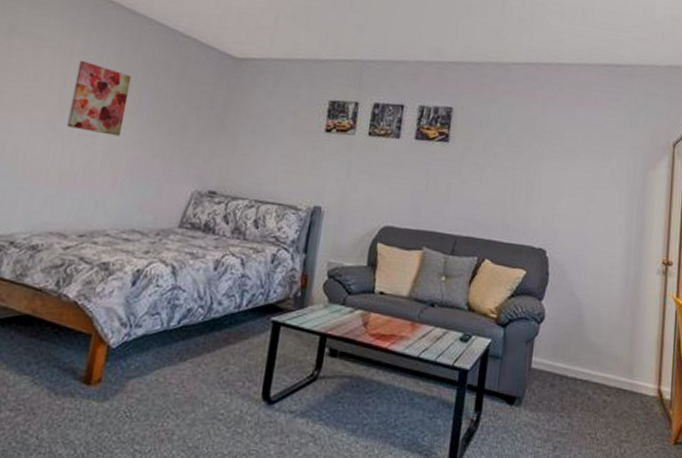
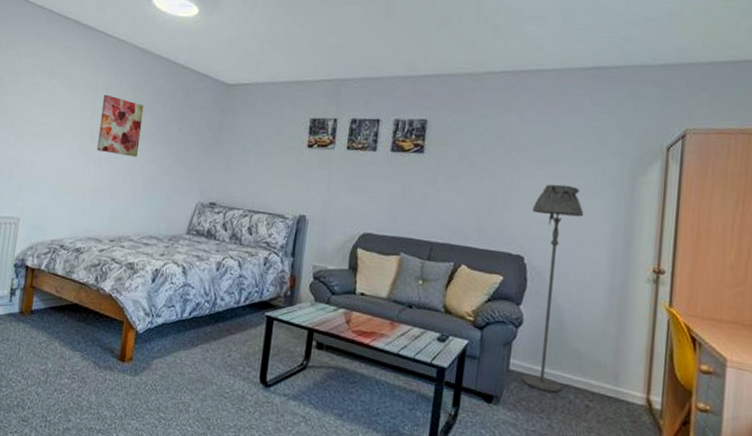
floor lamp: none [543,176,602,389] -> present [522,184,584,393]

